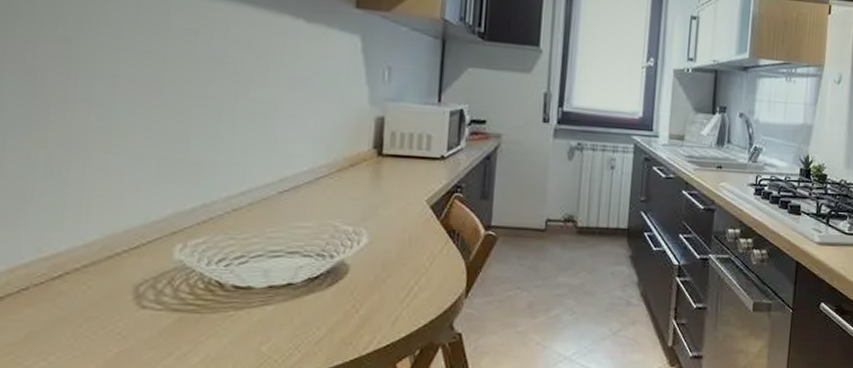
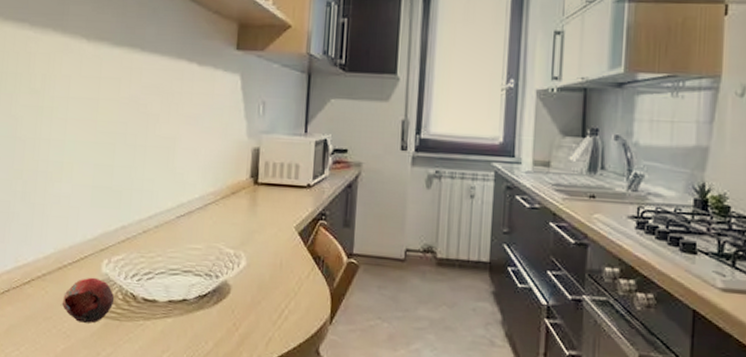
pomegranate: none [111,265,193,320] -> present [60,277,115,324]

